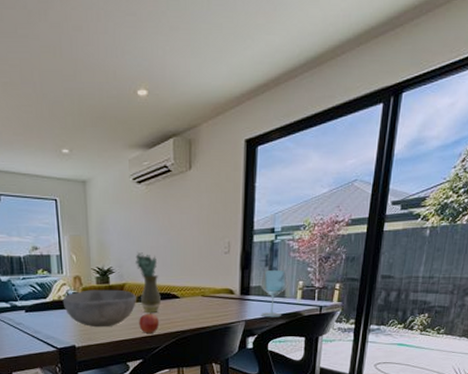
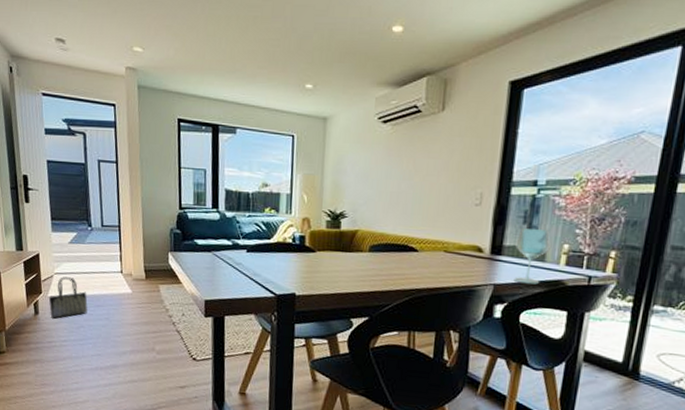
bowl: present [62,289,136,328] -> none [287,233,369,277]
vase: present [135,252,161,314] -> none [372,197,397,266]
fruit: present [139,311,160,333] -> none [368,263,393,289]

